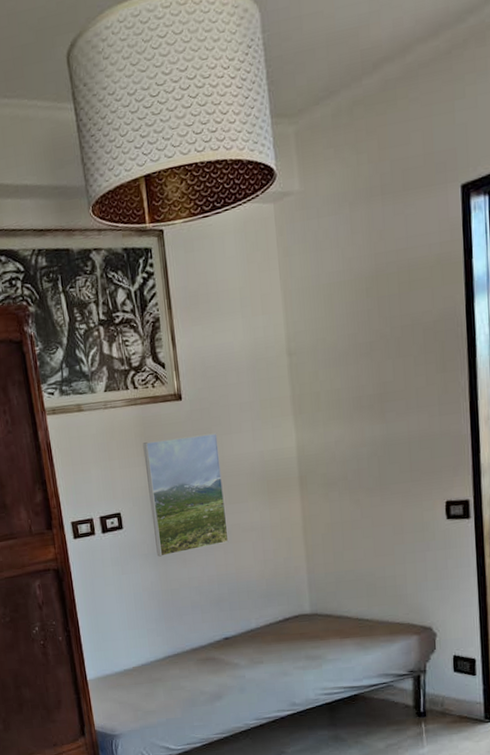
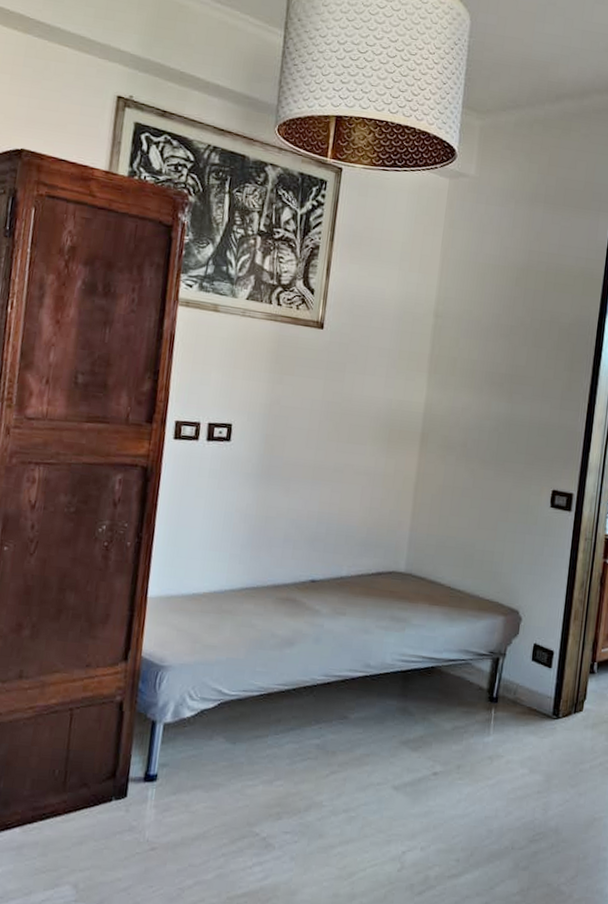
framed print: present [142,433,229,557] -> none [260,360,351,482]

